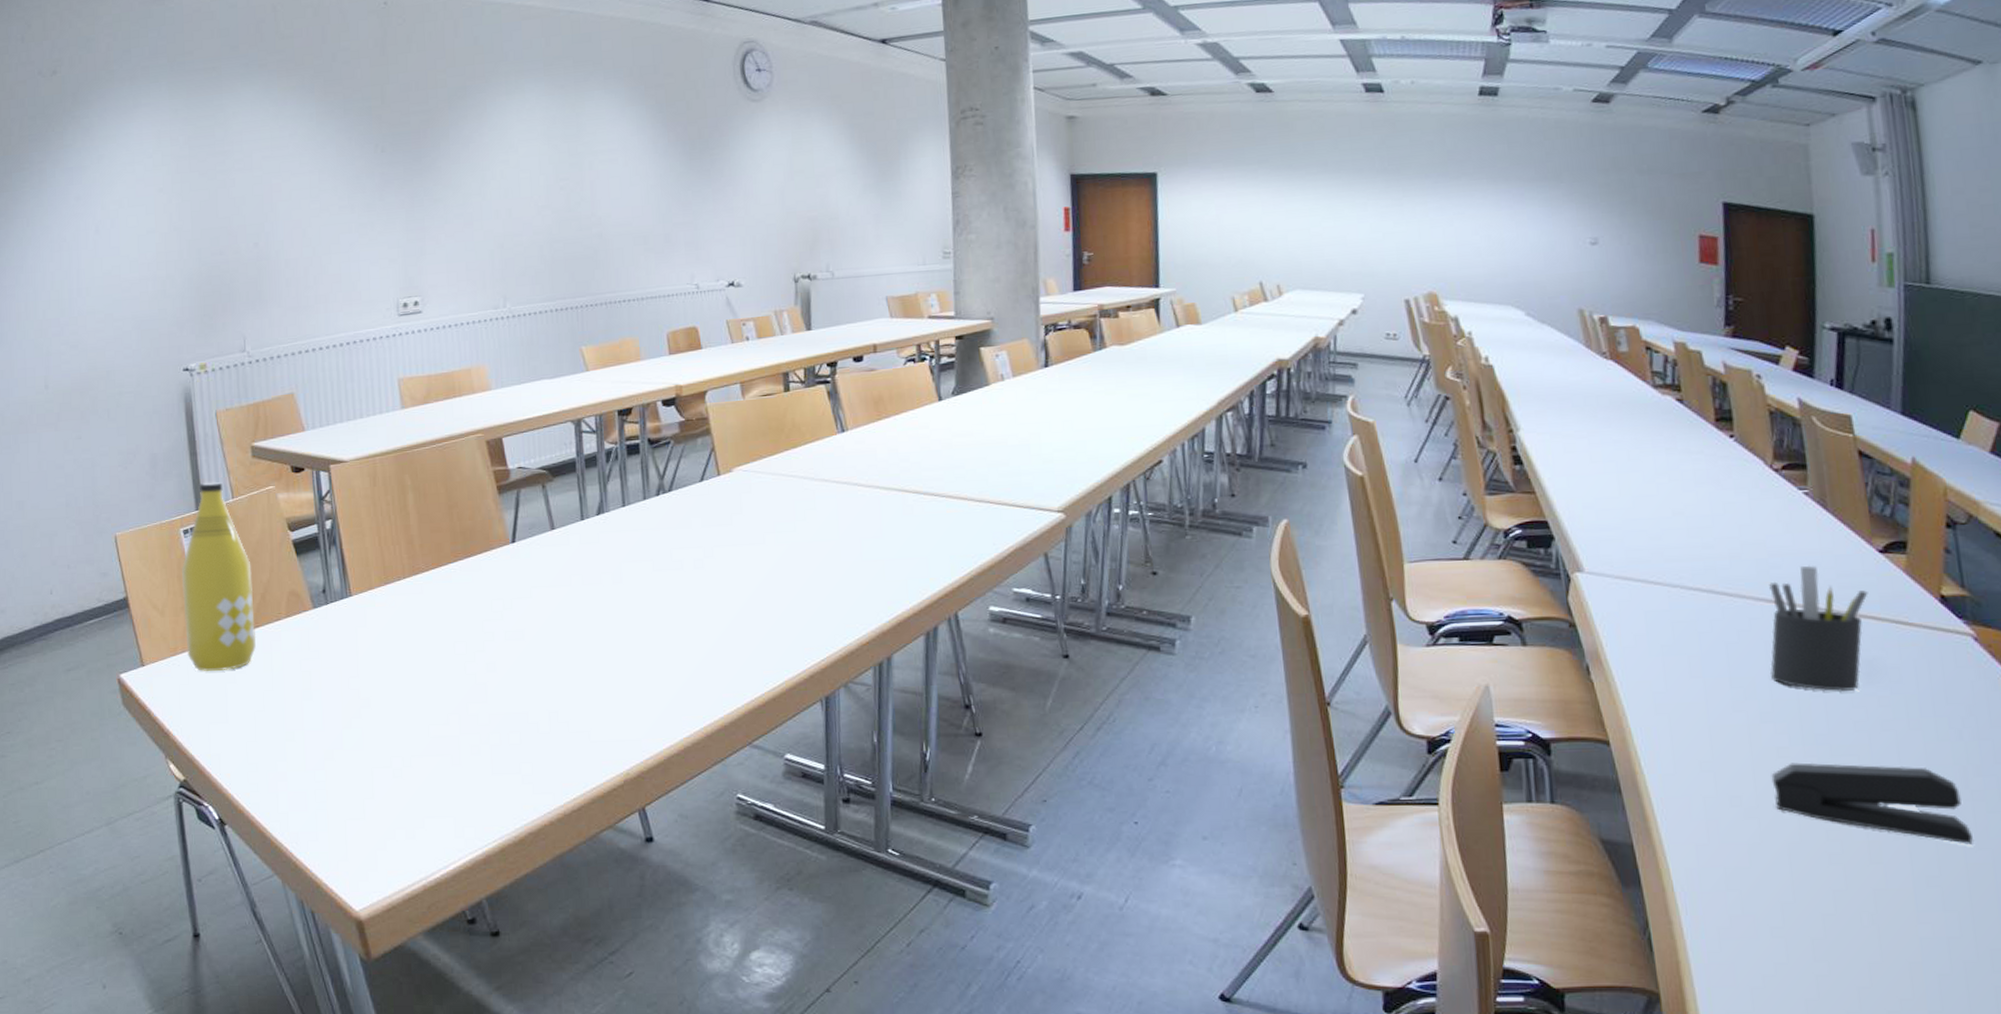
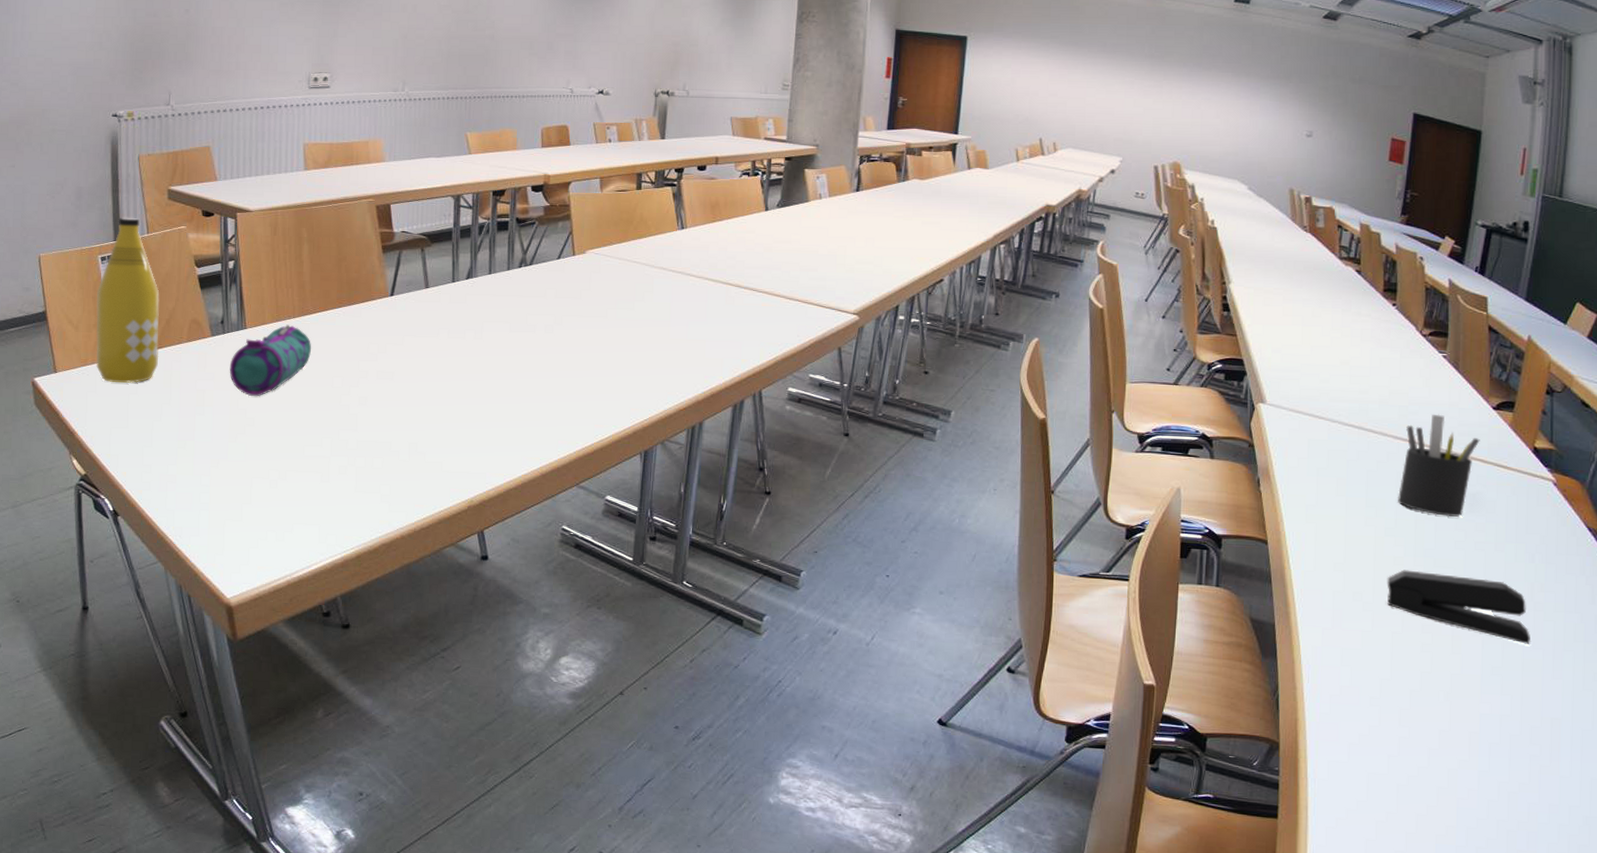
pencil case: none [336,587,427,674] -> present [229,324,311,397]

